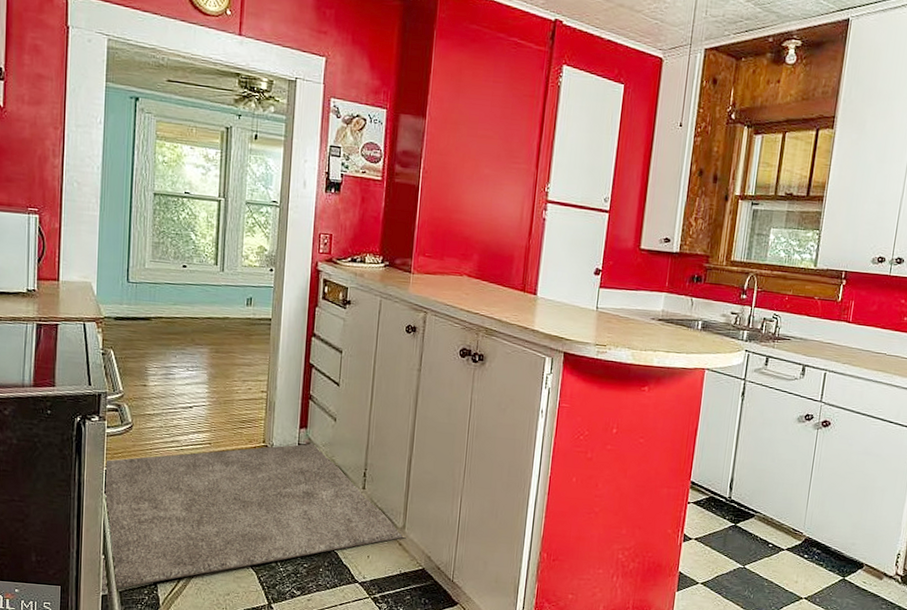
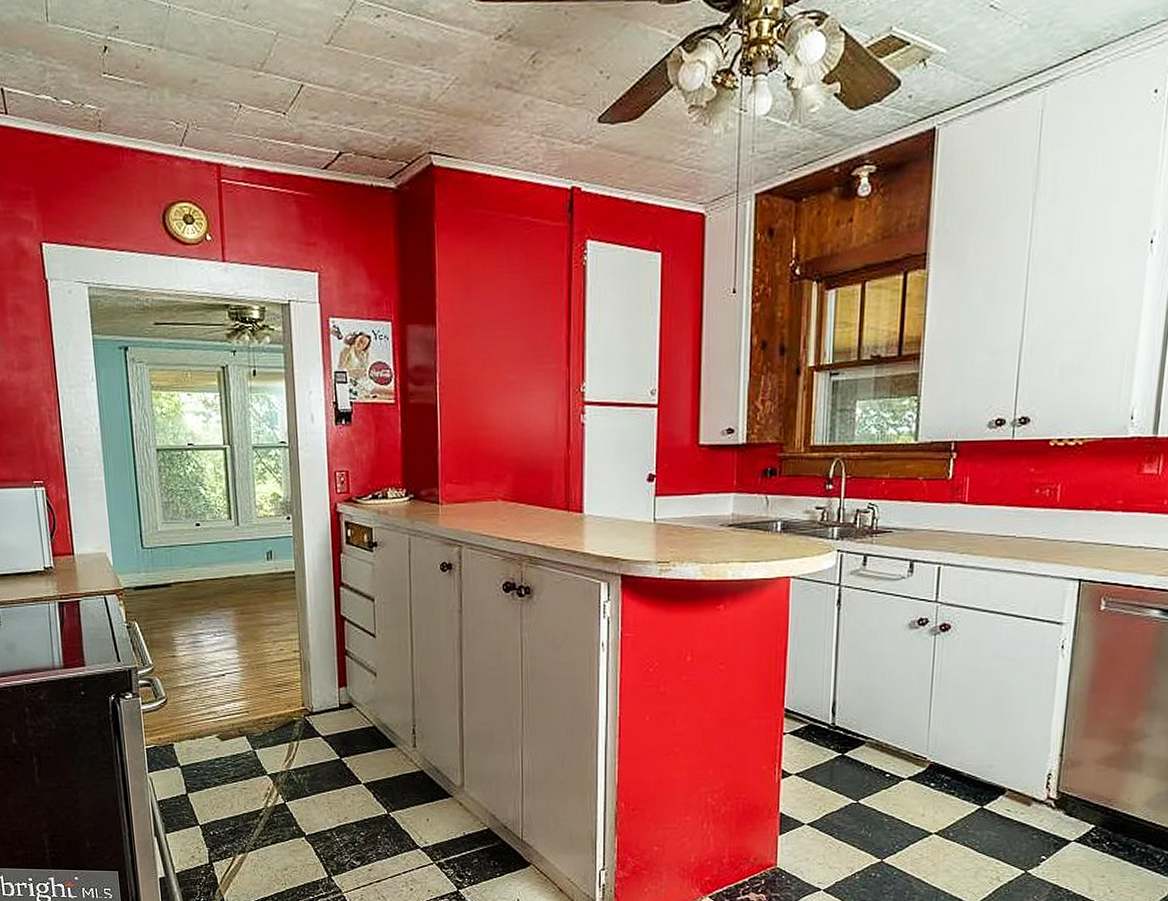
rug: present [100,443,404,592] -> none [144,702,464,875]

